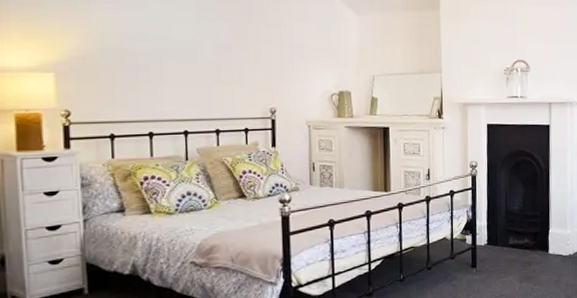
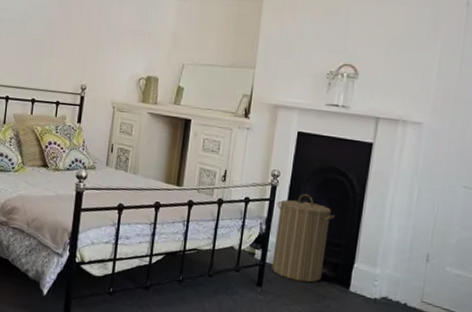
laundry hamper: none [479,178,529,256] -> present [271,194,336,283]

